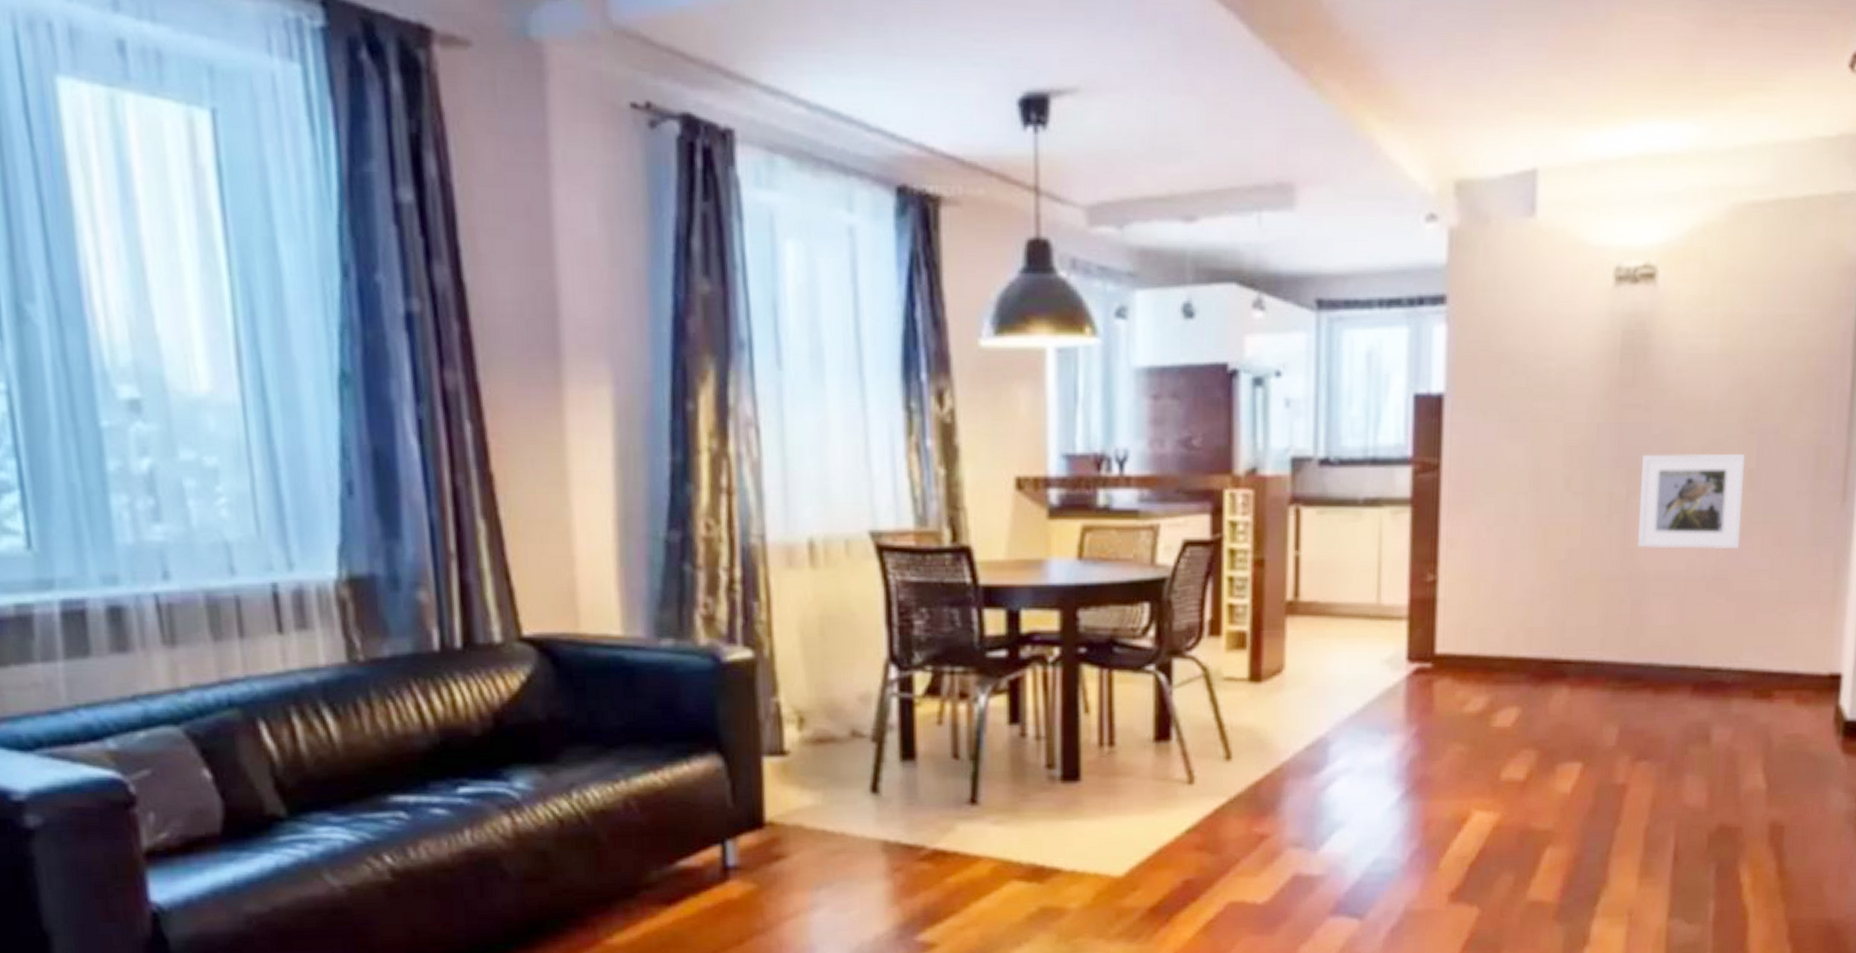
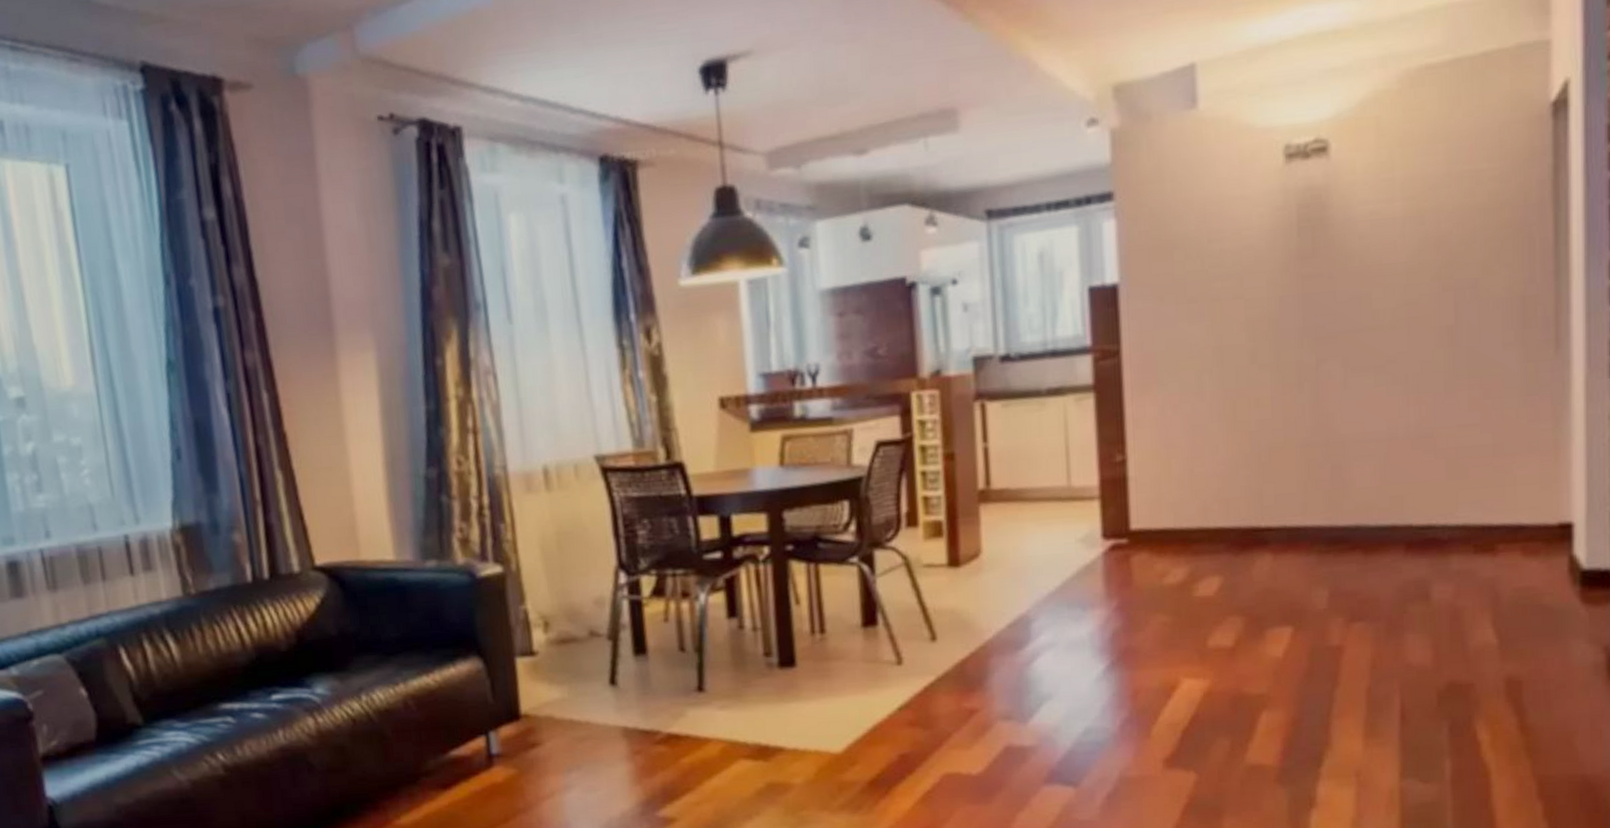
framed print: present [1638,453,1746,550] -> none [1329,312,1445,413]

